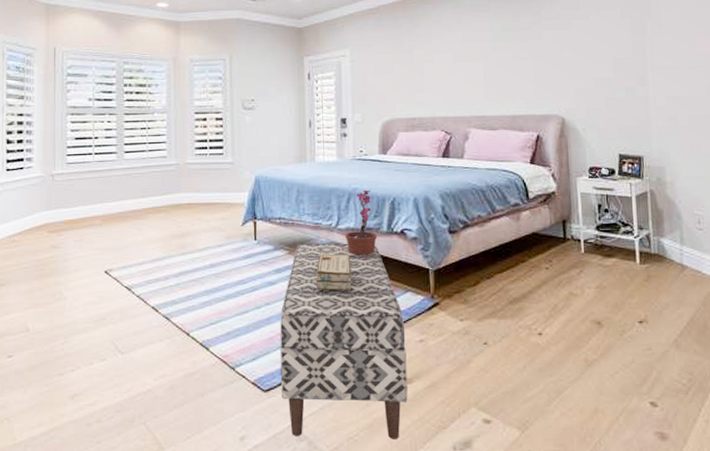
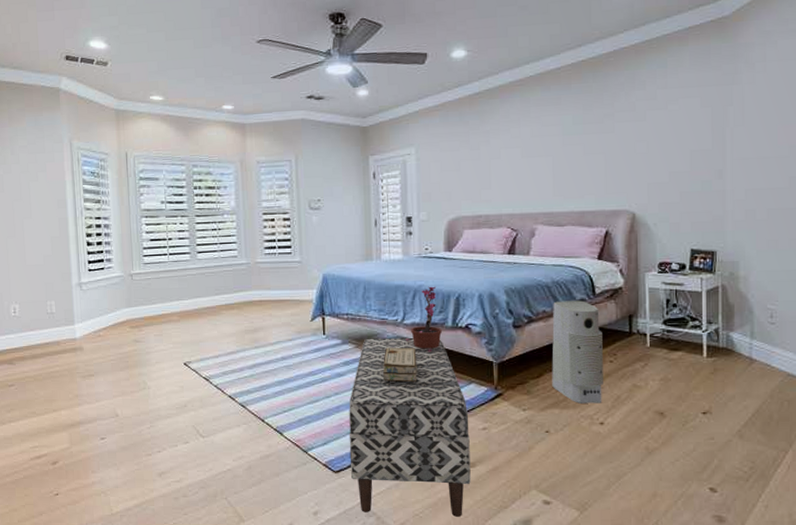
air purifier: none [488,205,540,313] -> present [552,300,603,404]

